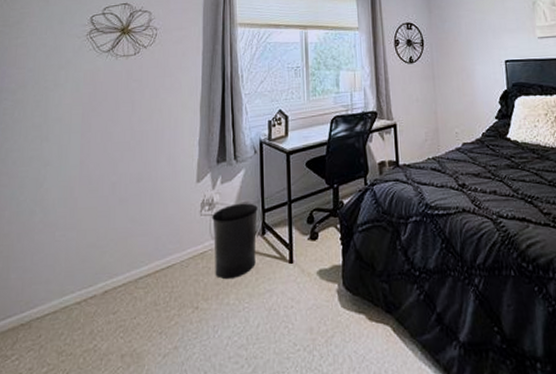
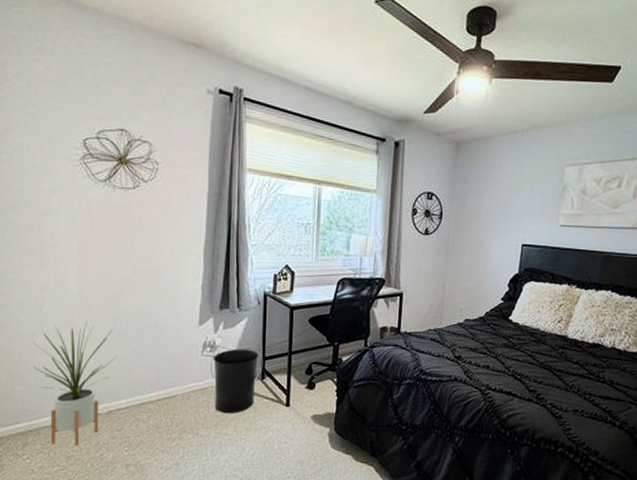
house plant: none [30,192,115,339] -> present [33,321,117,446]

